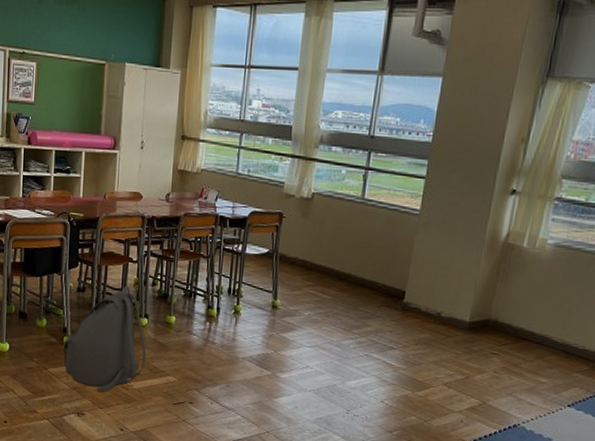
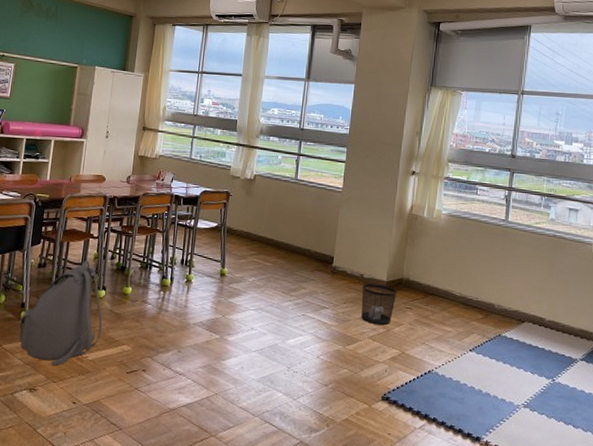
waste bin: none [435,323,481,372] -> present [361,283,397,326]

